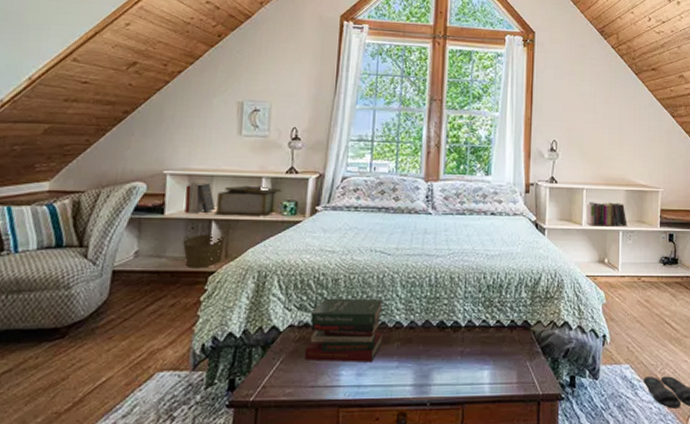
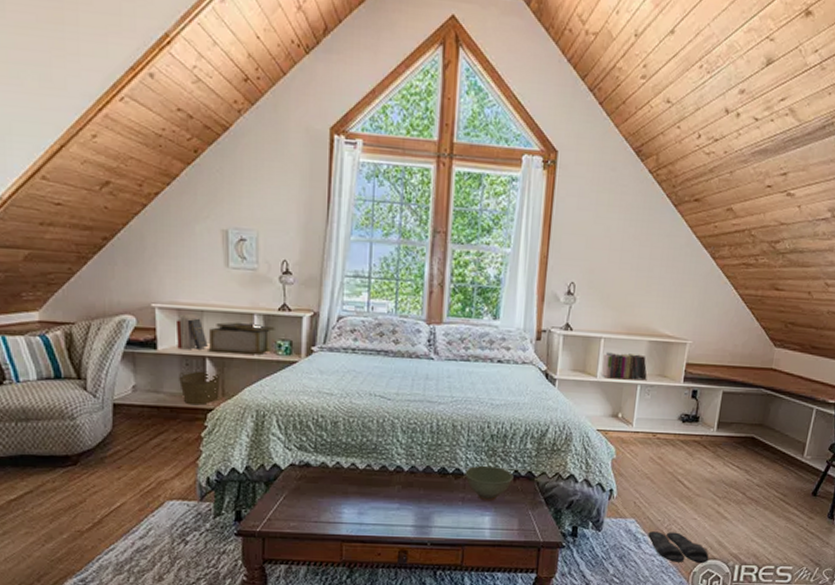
books: present [304,298,384,362] -> none [306,439,384,503]
bowl: none [463,316,510,354] -> present [465,465,514,501]

